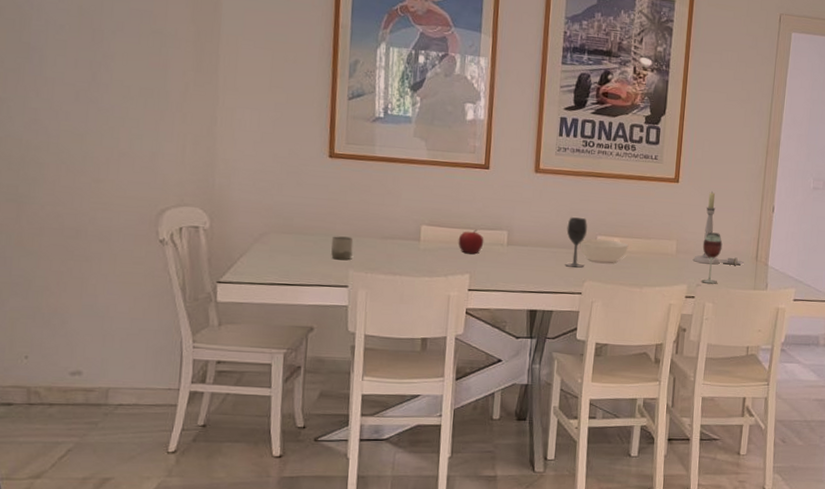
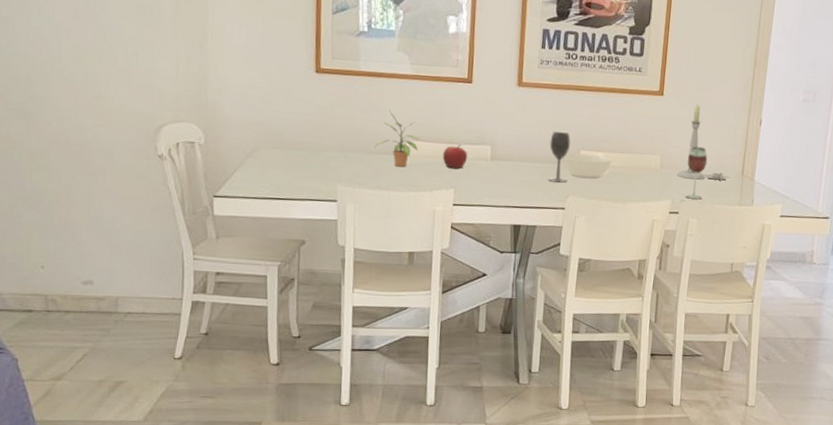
cup: present [331,236,354,260] -> none [319,151,341,175]
potted plant: none [388,195,437,253] -> present [374,109,421,168]

